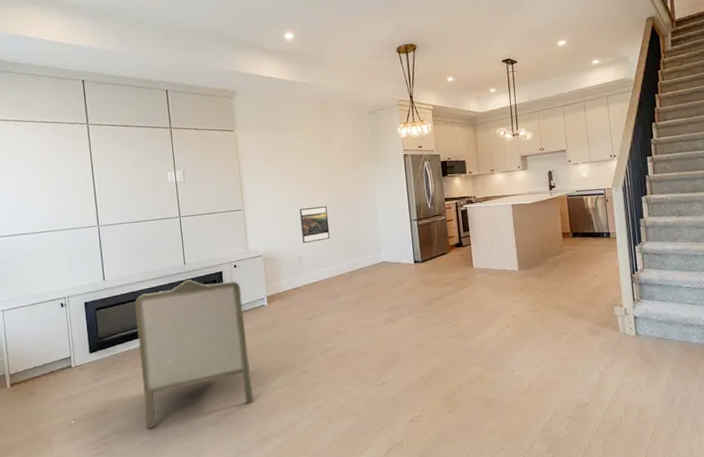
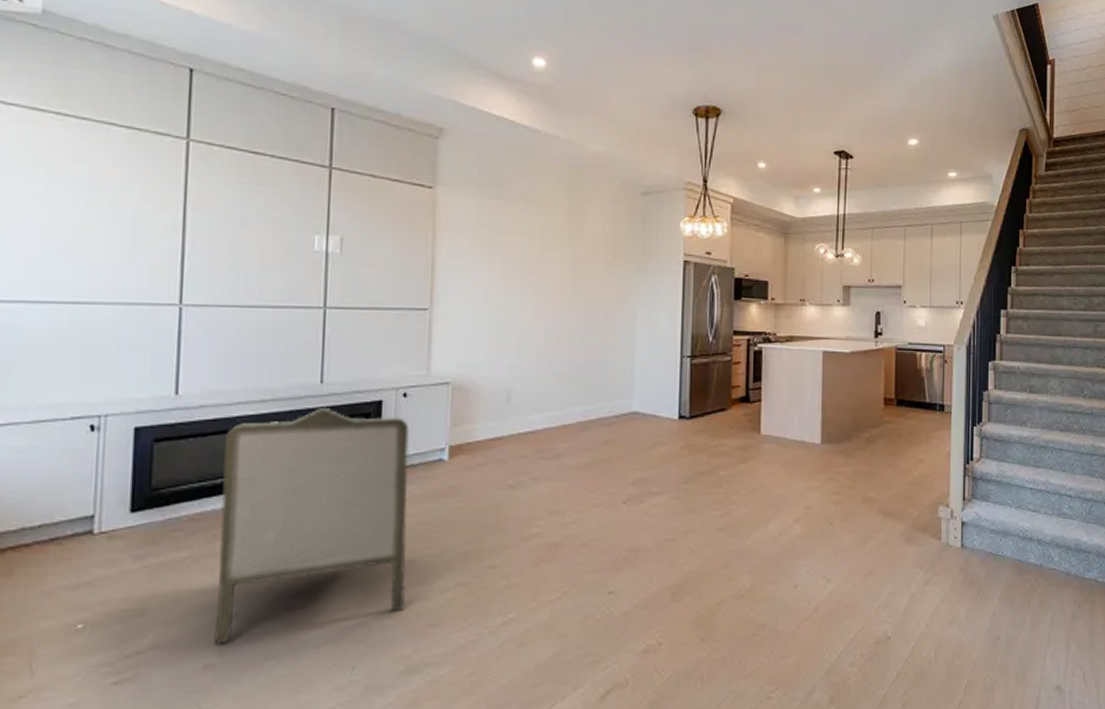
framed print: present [300,205,330,244] -> none [518,318,562,373]

